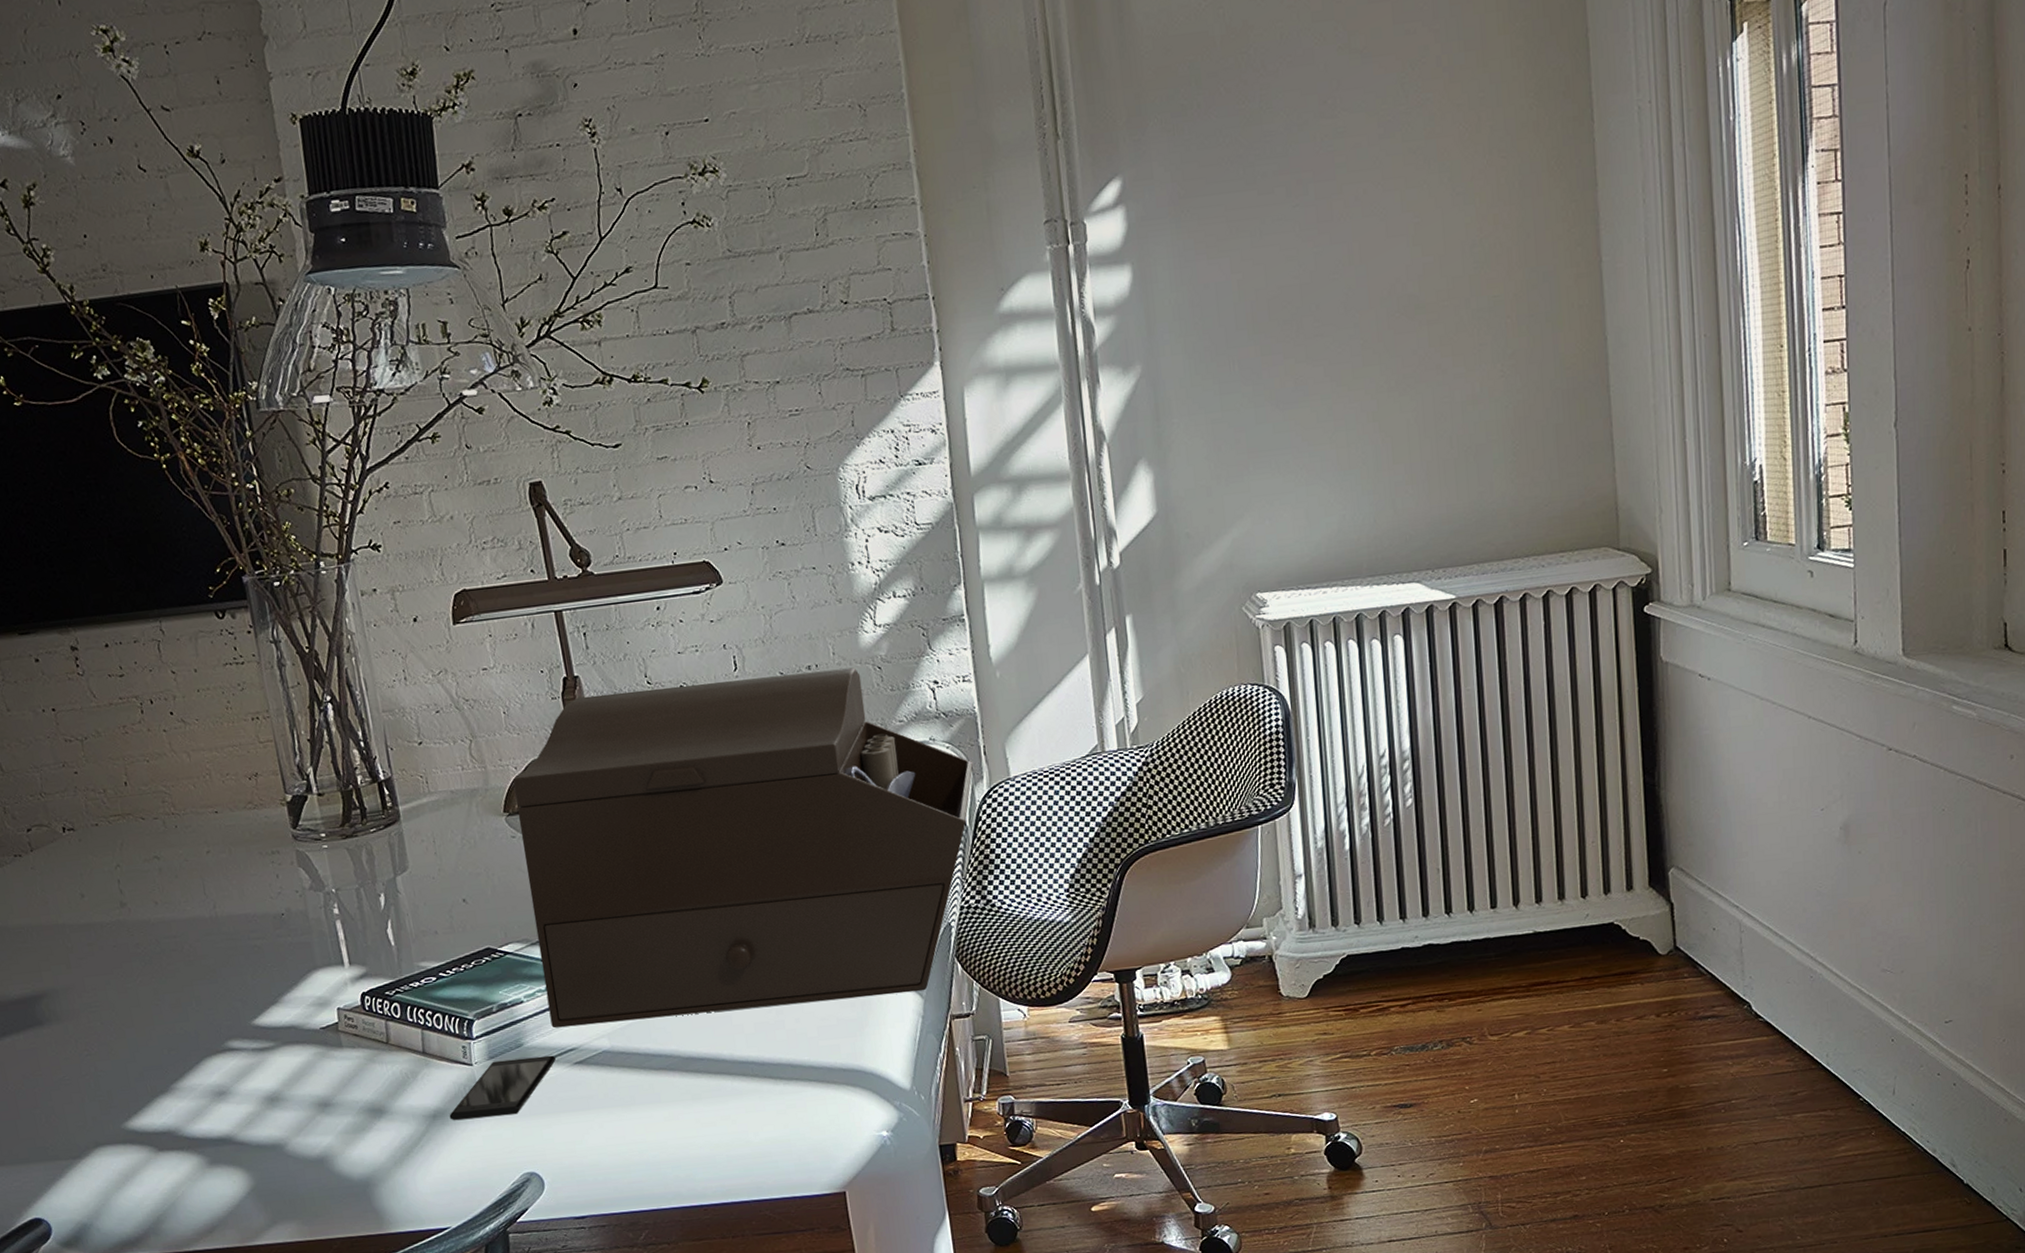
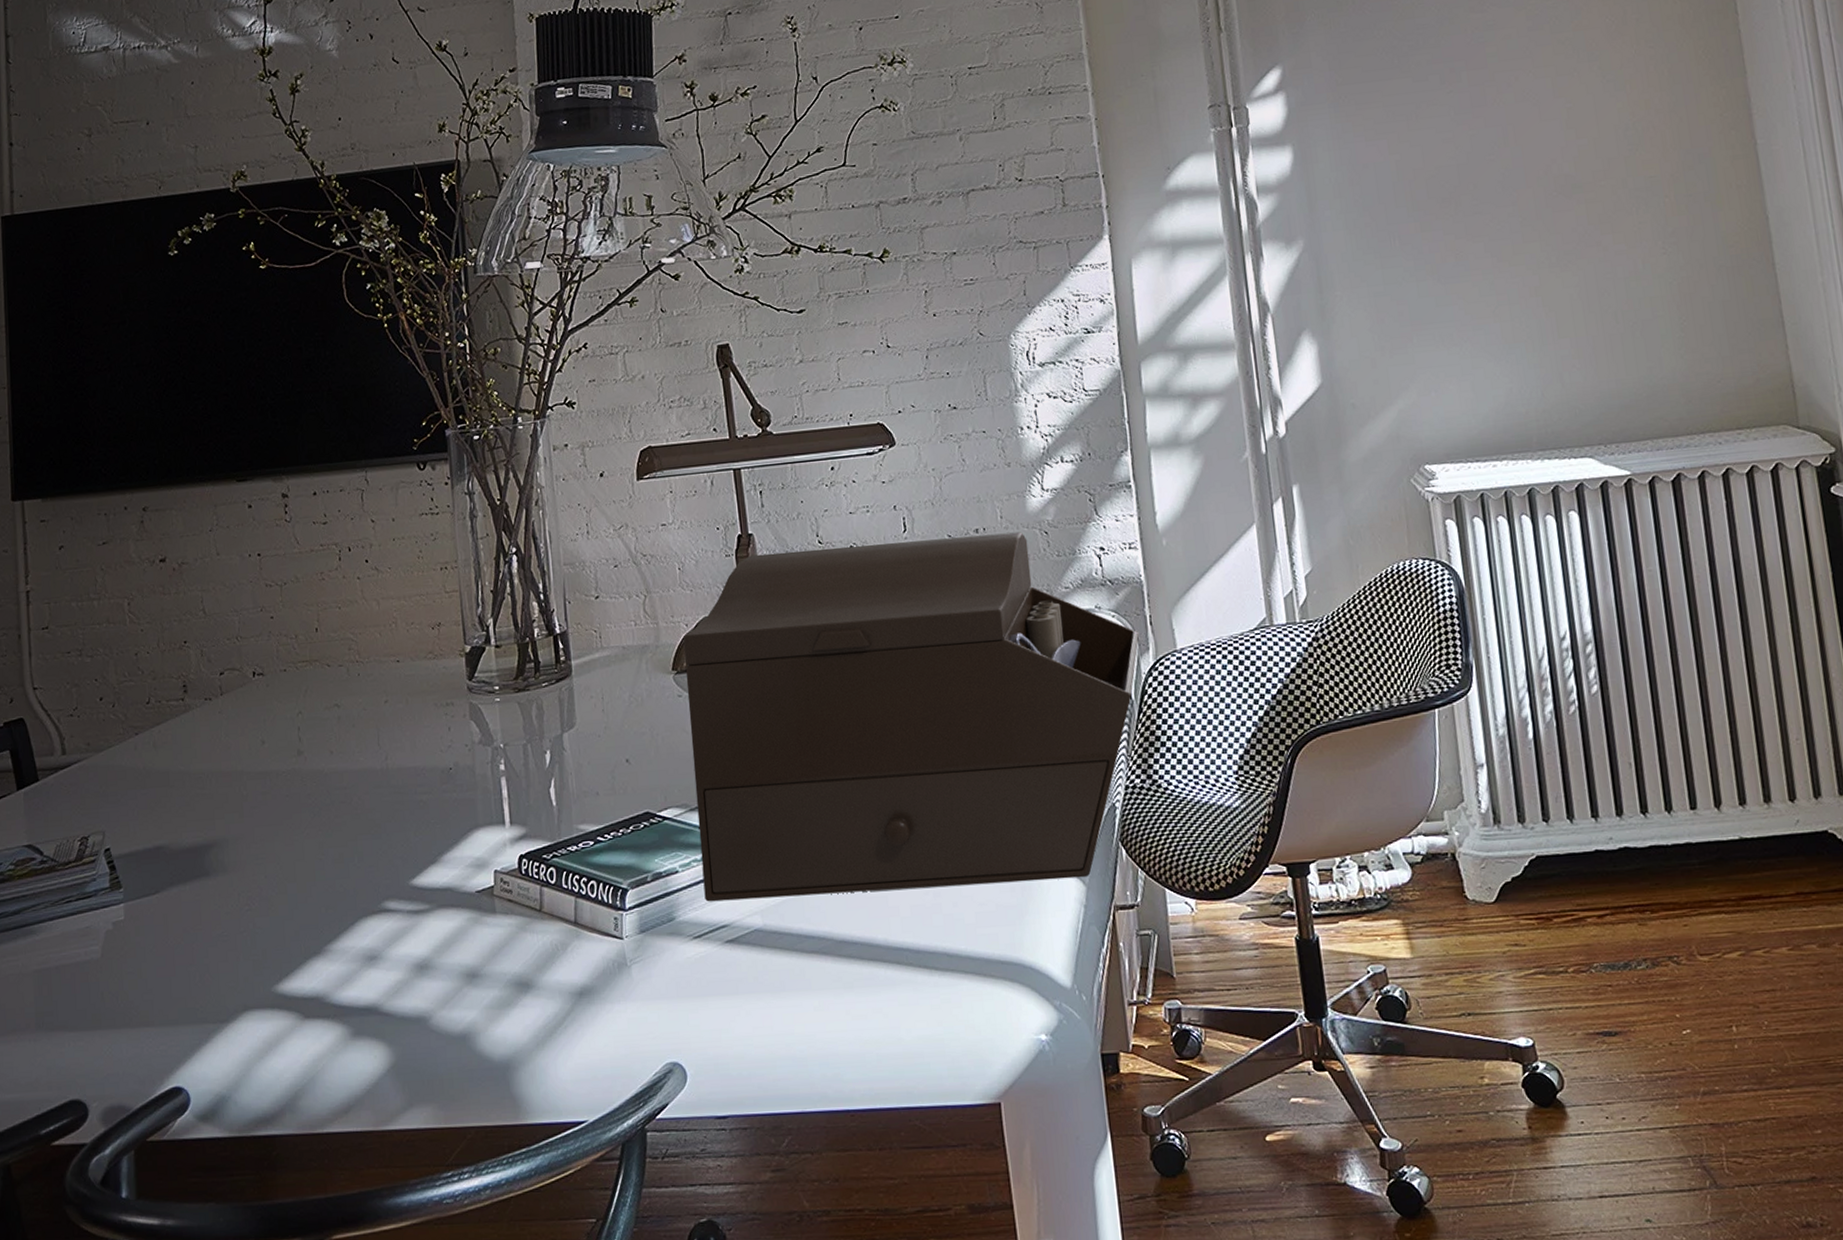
smartphone: present [449,1055,556,1120] -> none [595,931,707,999]

